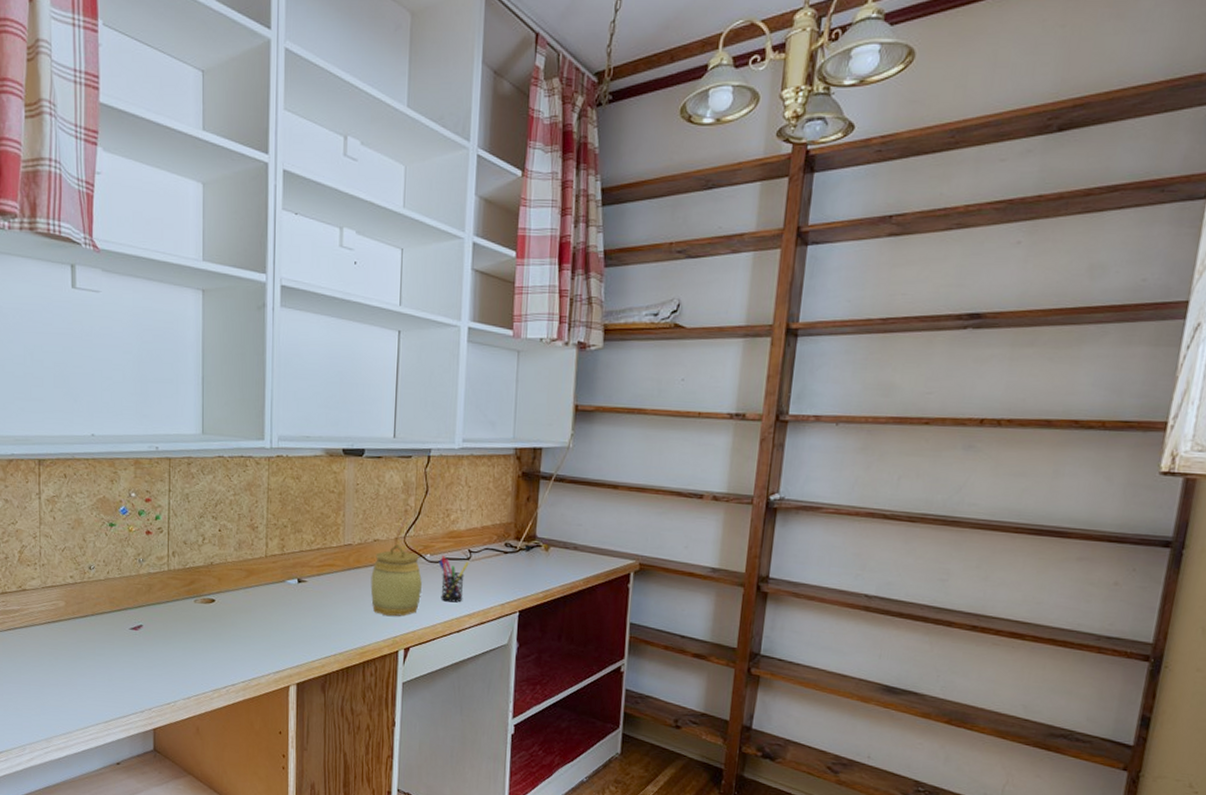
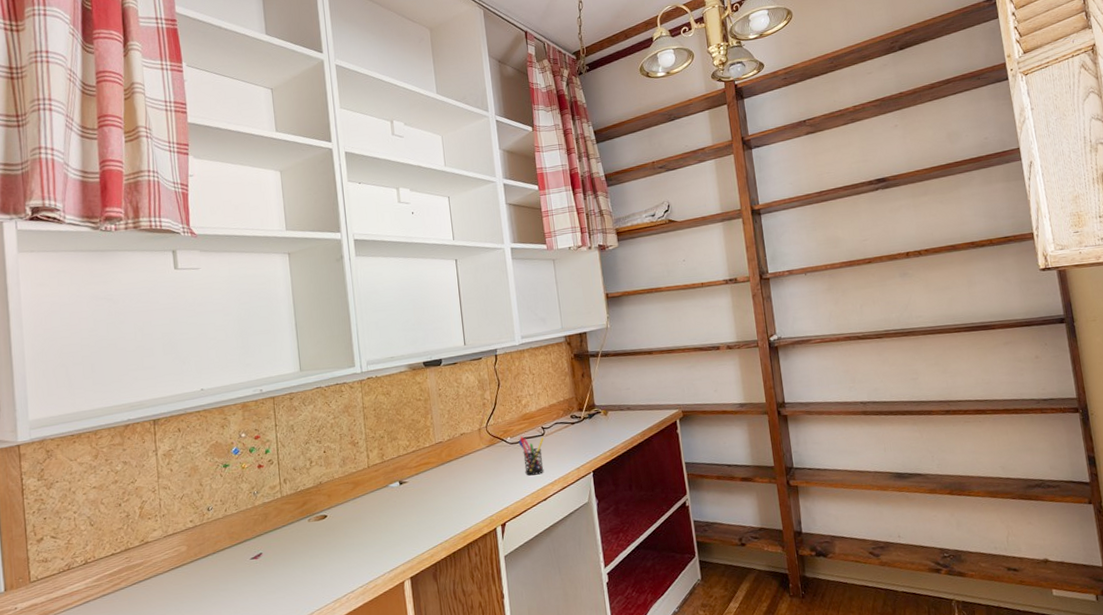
jar: present [370,543,422,617] -> none [462,433,508,499]

